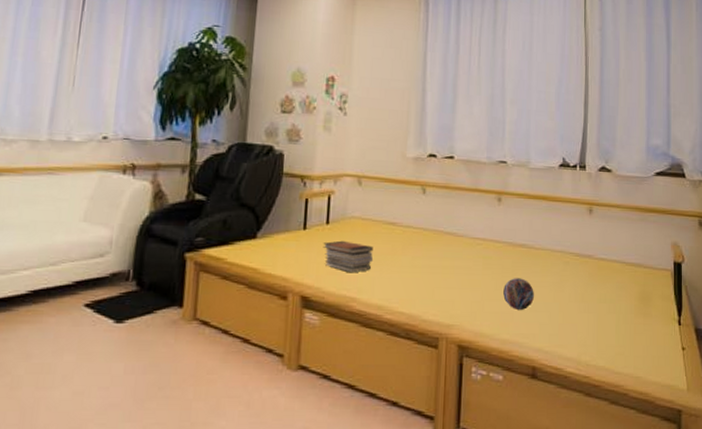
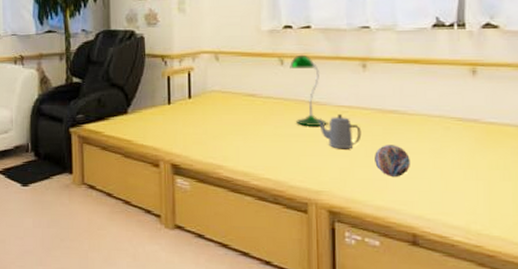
book stack: present [323,240,373,273] -> none [187,113,235,143]
desk lamp: none [431,184,463,258] -> present [290,54,327,126]
teapot: none [454,245,493,282] -> present [318,113,362,149]

